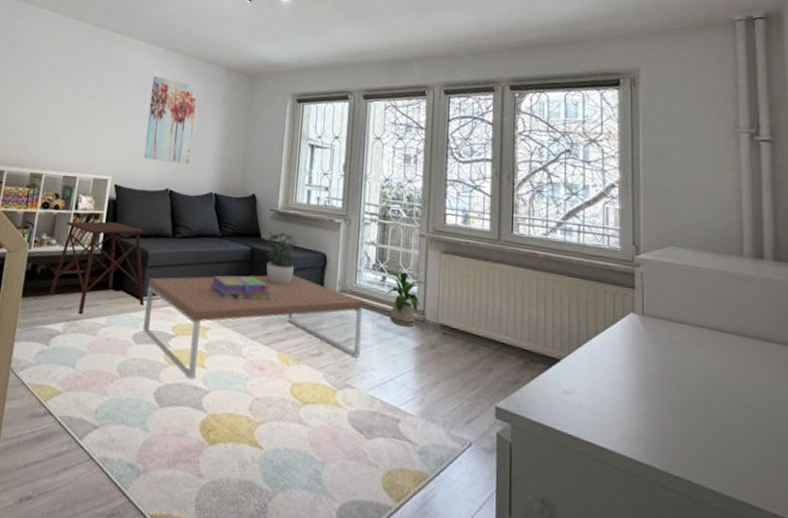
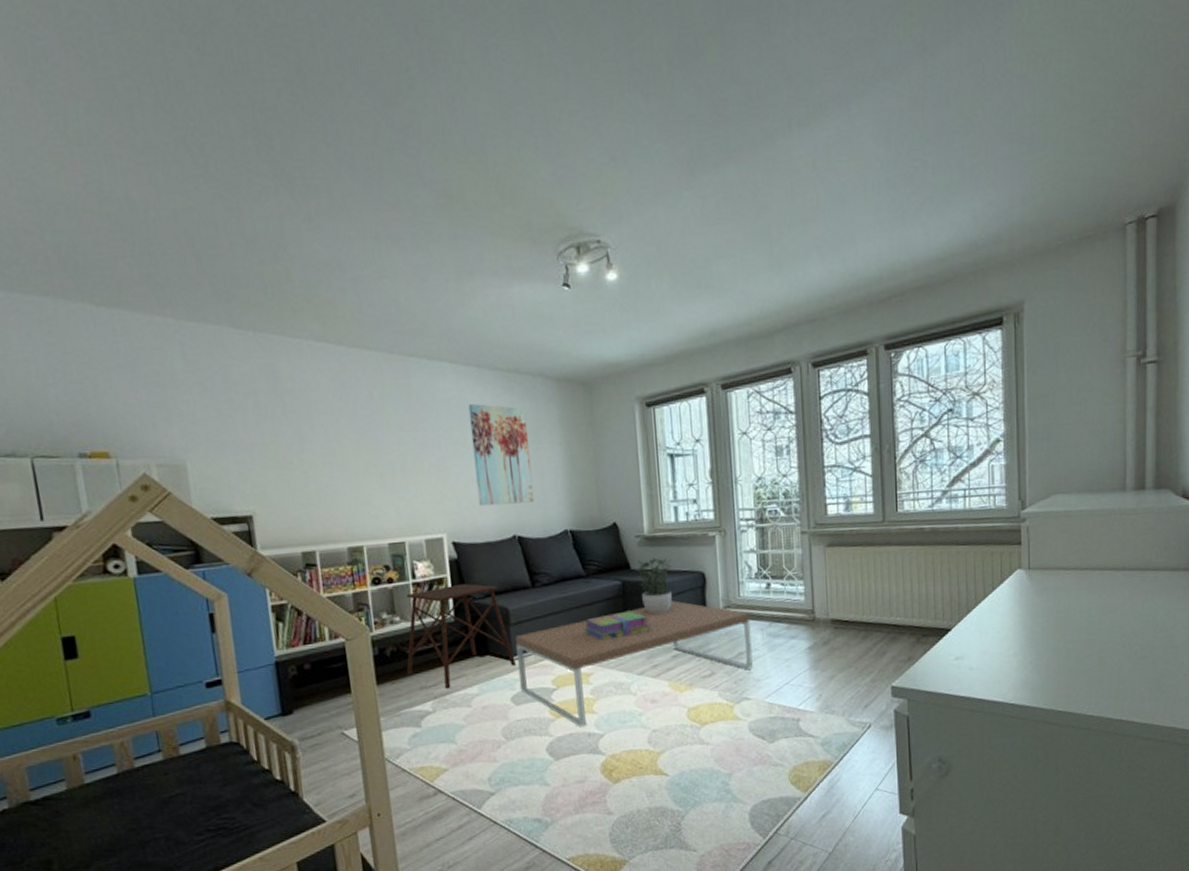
house plant: present [385,272,429,327] -> none [770,574,816,630]

